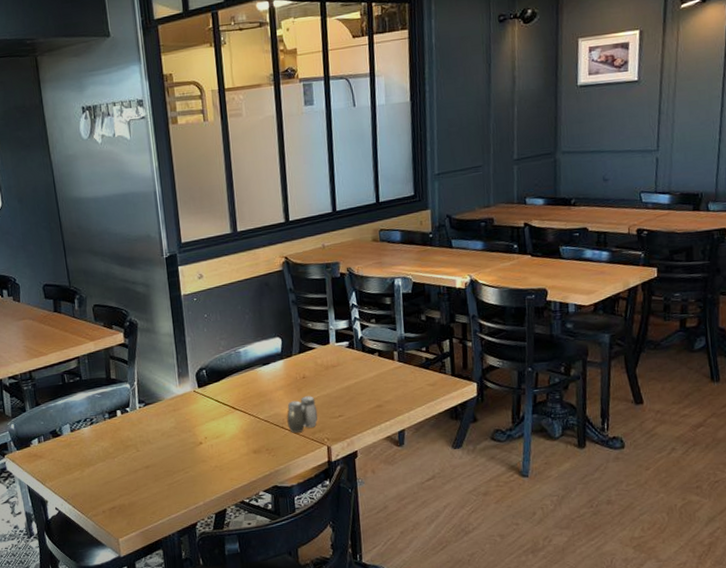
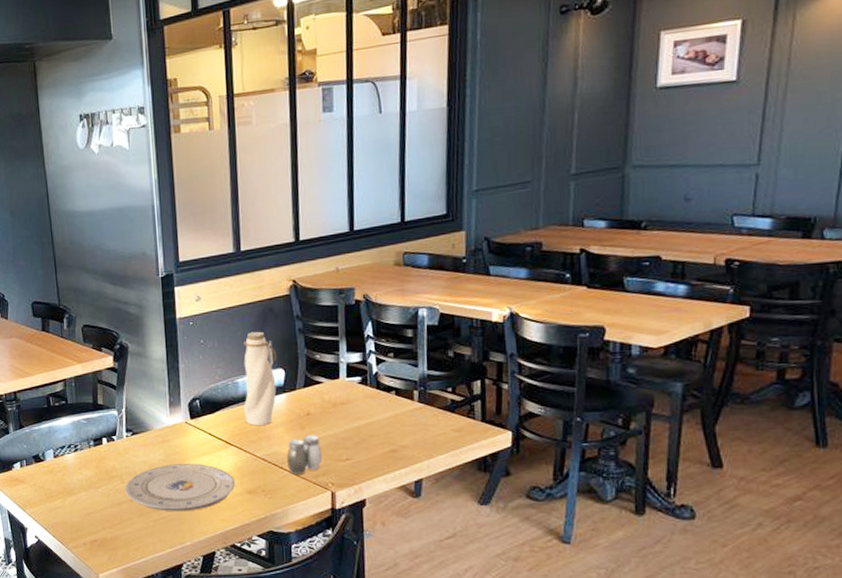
plate: none [140,429,242,475] -> present [125,463,236,512]
water bottle: none [244,304,275,390] -> present [244,331,277,425]

